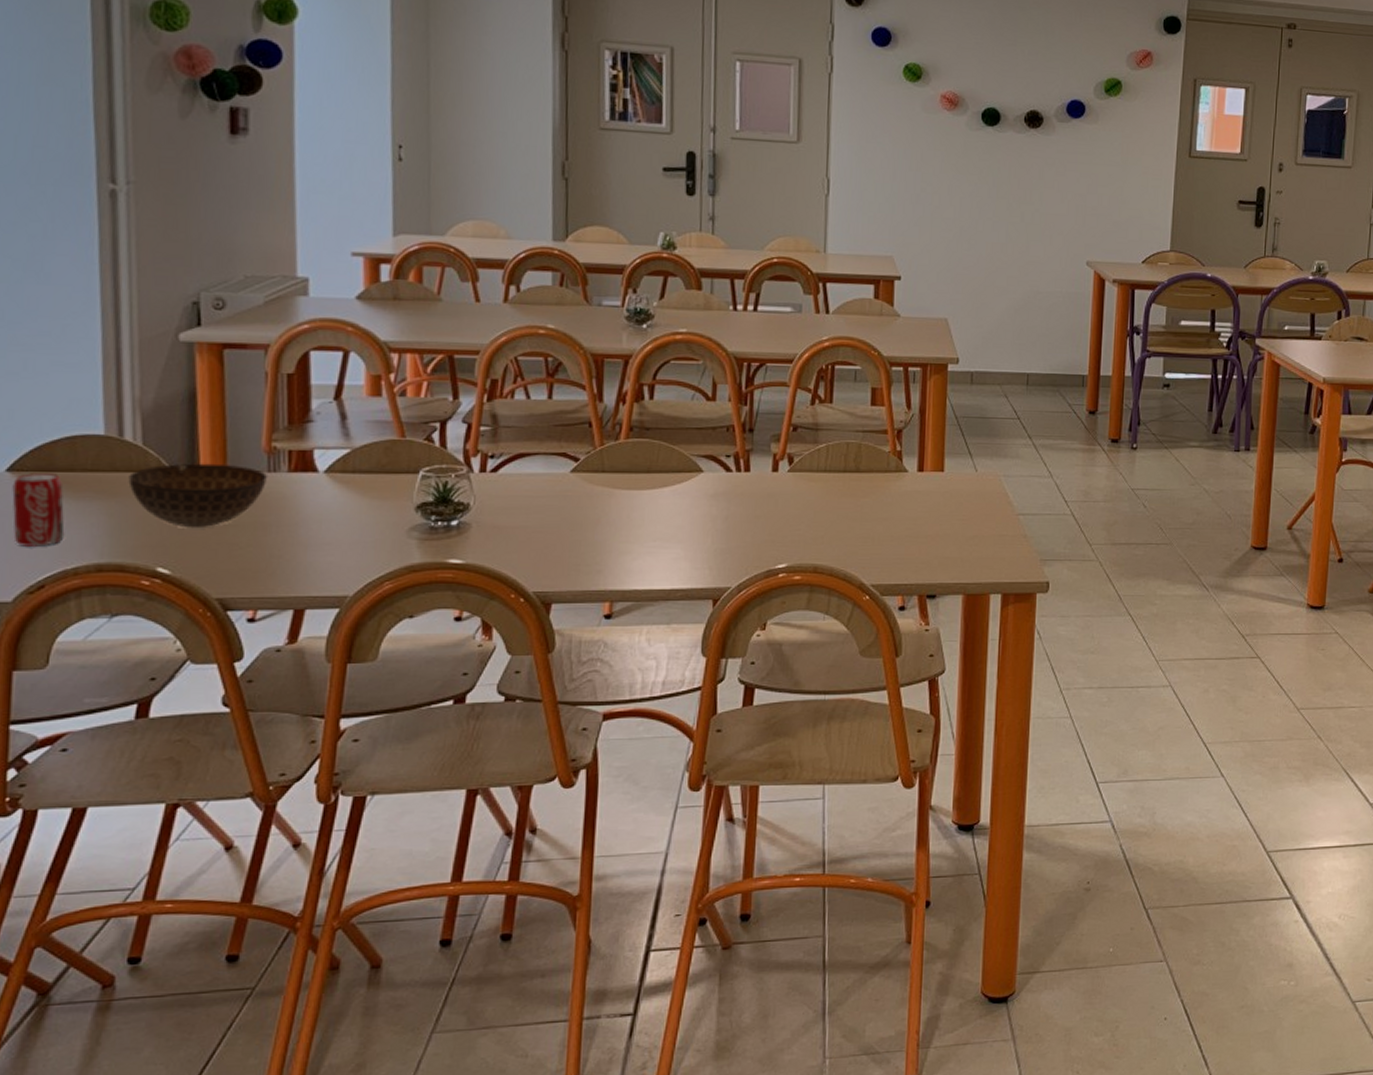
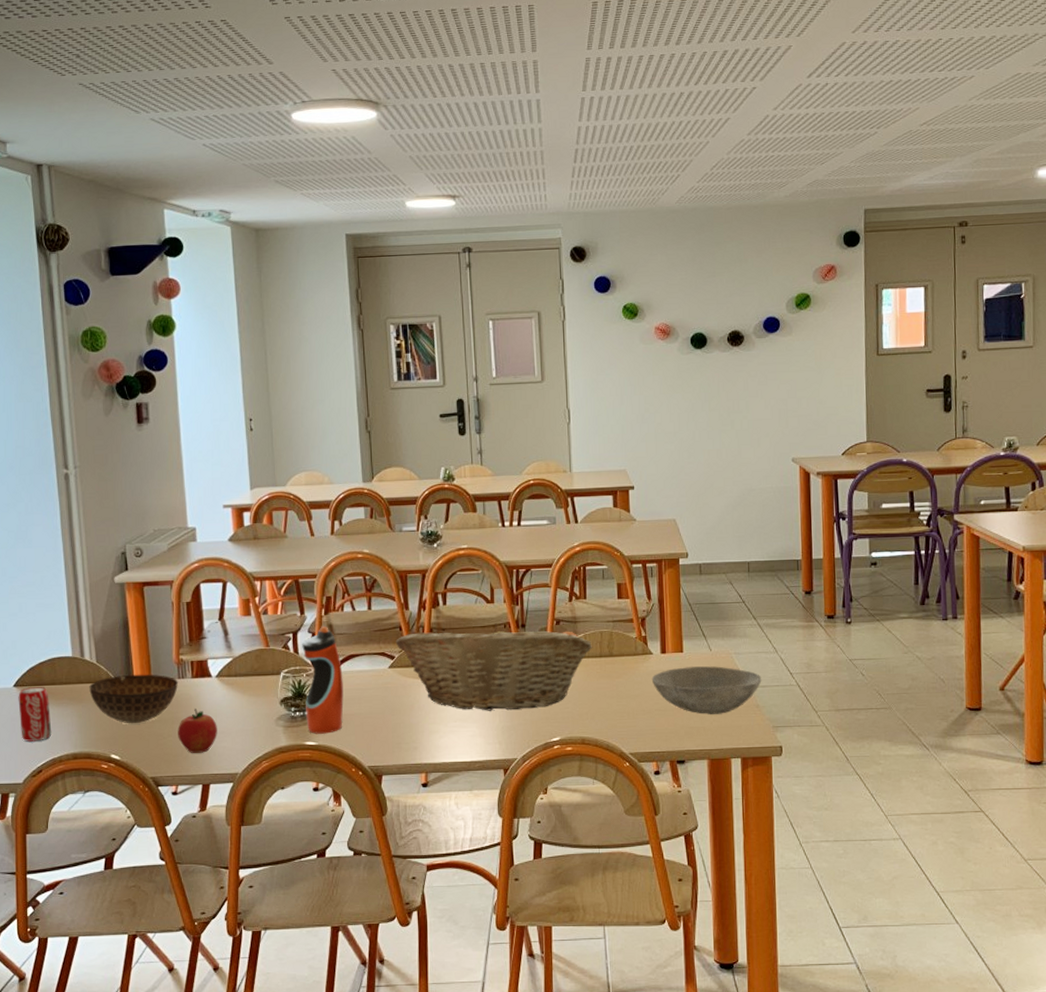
apple: none [261,512,322,569] -> present [178,709,217,753]
water bottle: none [451,415,507,550] -> present [302,626,344,734]
fruit basket: none [582,425,836,530] -> present [395,623,593,711]
bowl: none [904,488,1032,544] -> present [651,666,762,714]

